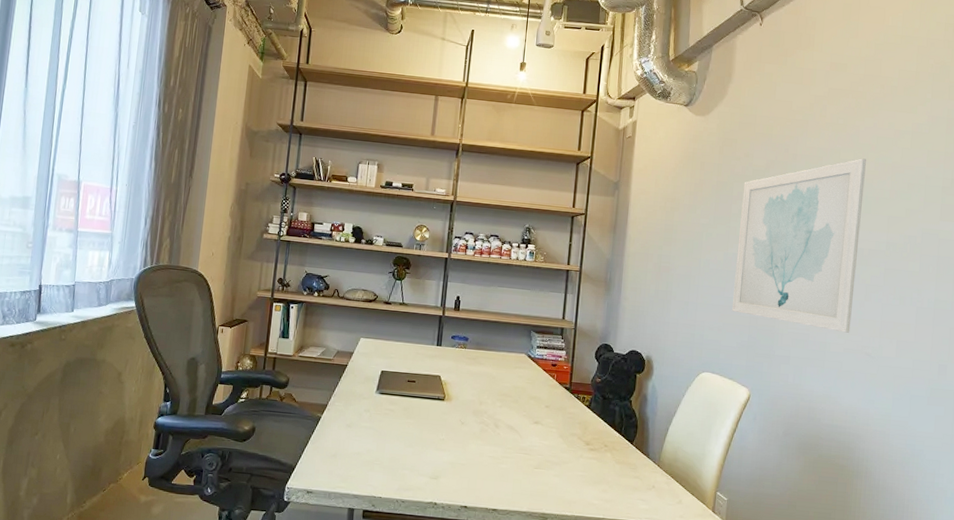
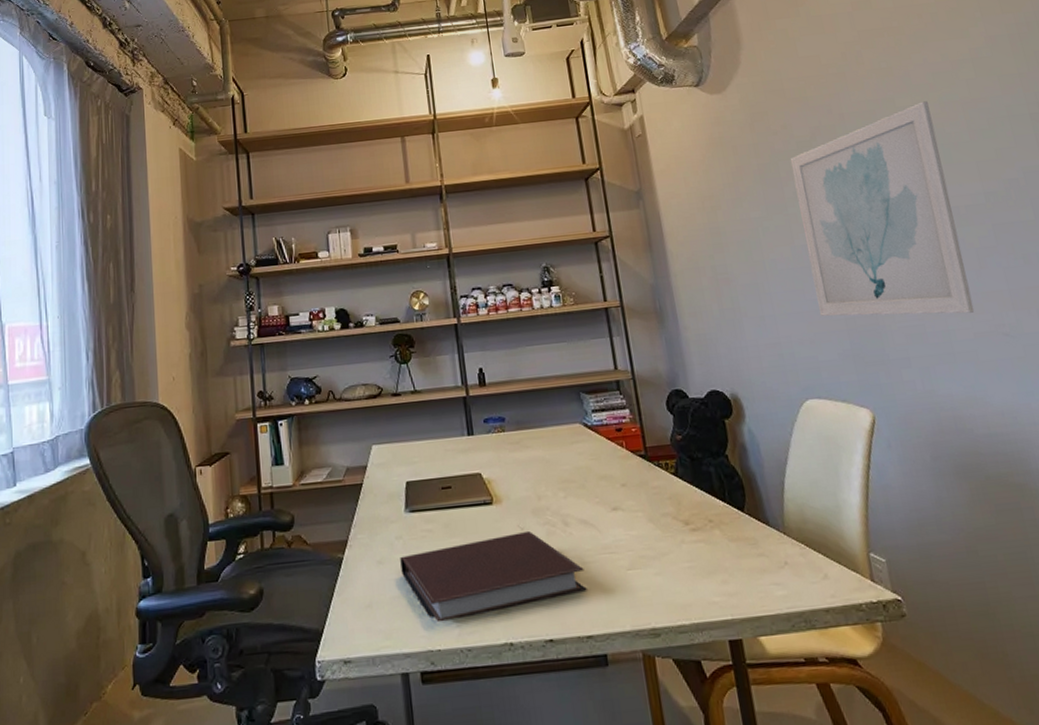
notebook: none [364,424,502,479] -> present [400,530,587,623]

